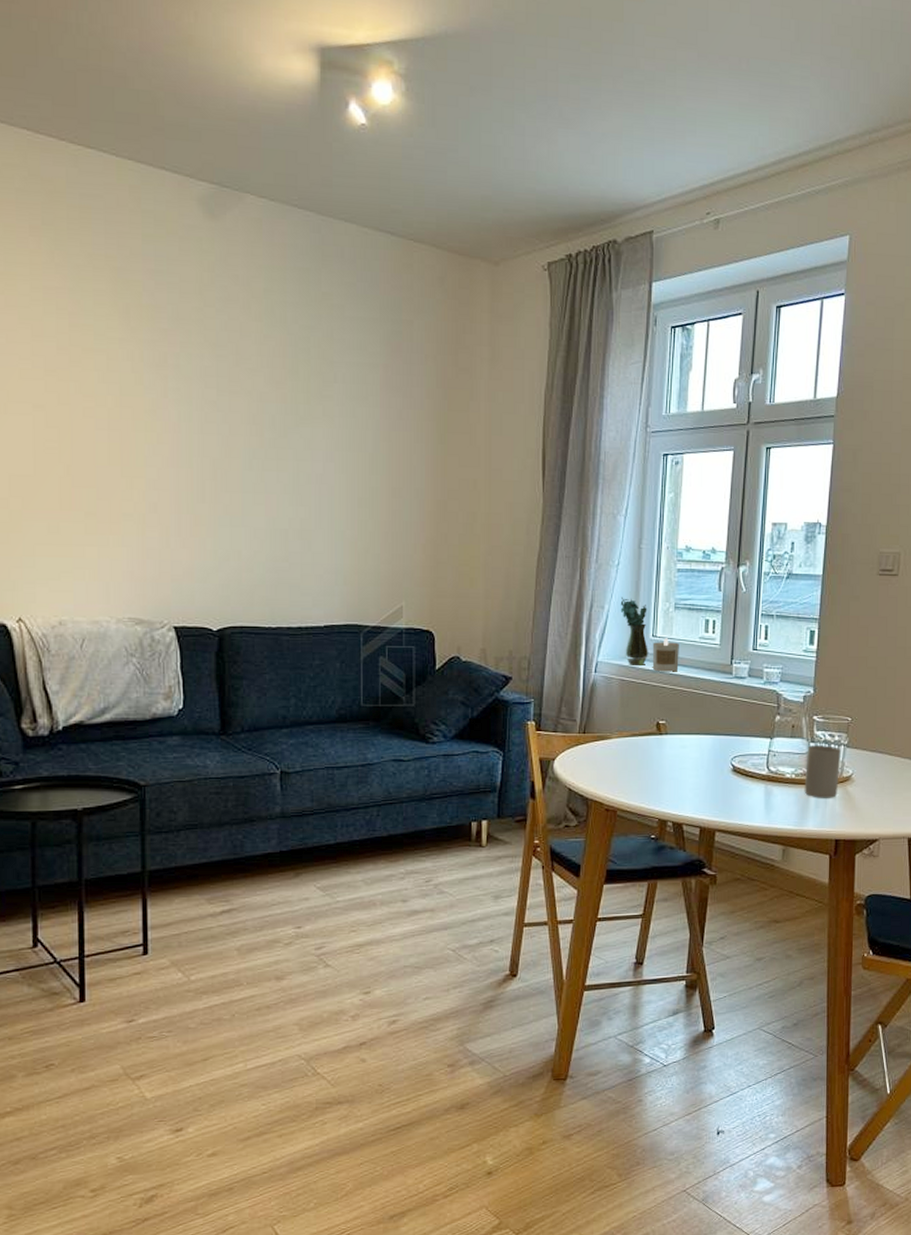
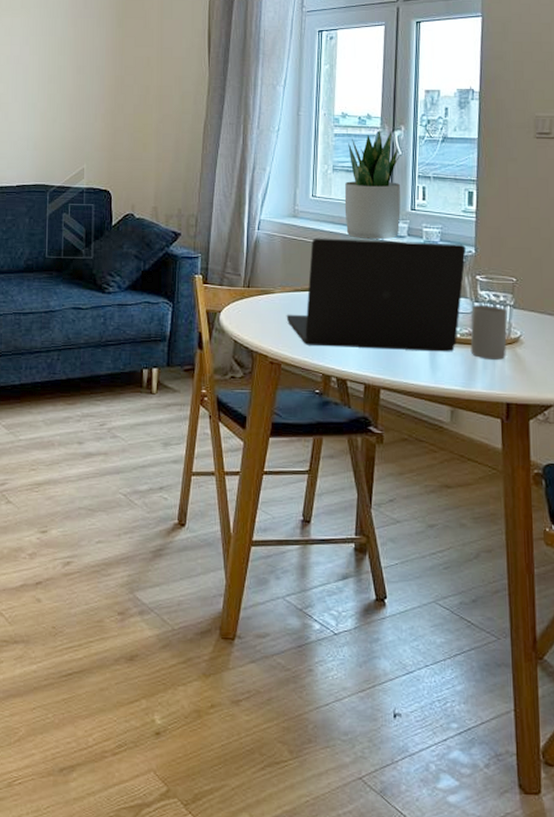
vase: present [620,596,648,667] -> none [281,159,309,225]
laptop: none [623,680,805,793] -> present [286,238,466,352]
candle: present [652,638,679,672] -> none [312,198,339,230]
planter: none [685,565,744,681] -> present [344,130,401,240]

